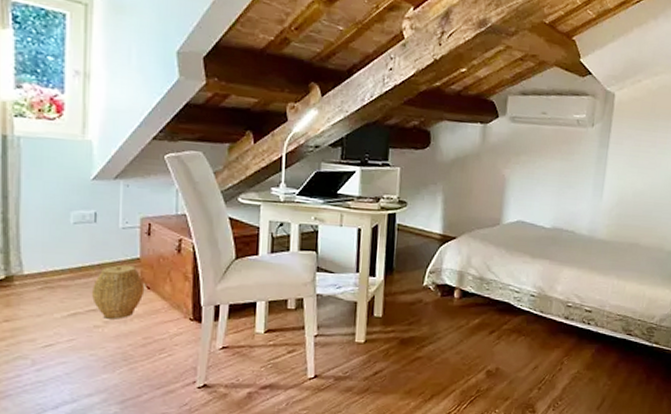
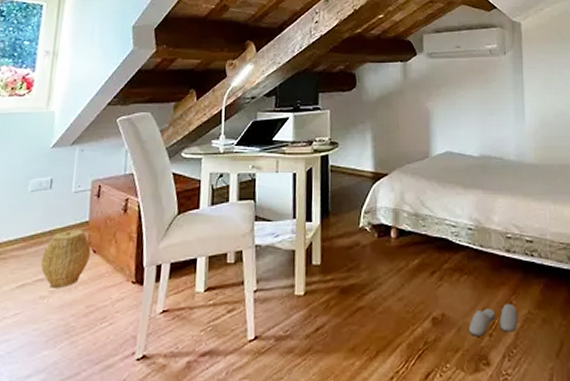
slippers: none [519,363,567,389] -> present [469,303,518,336]

